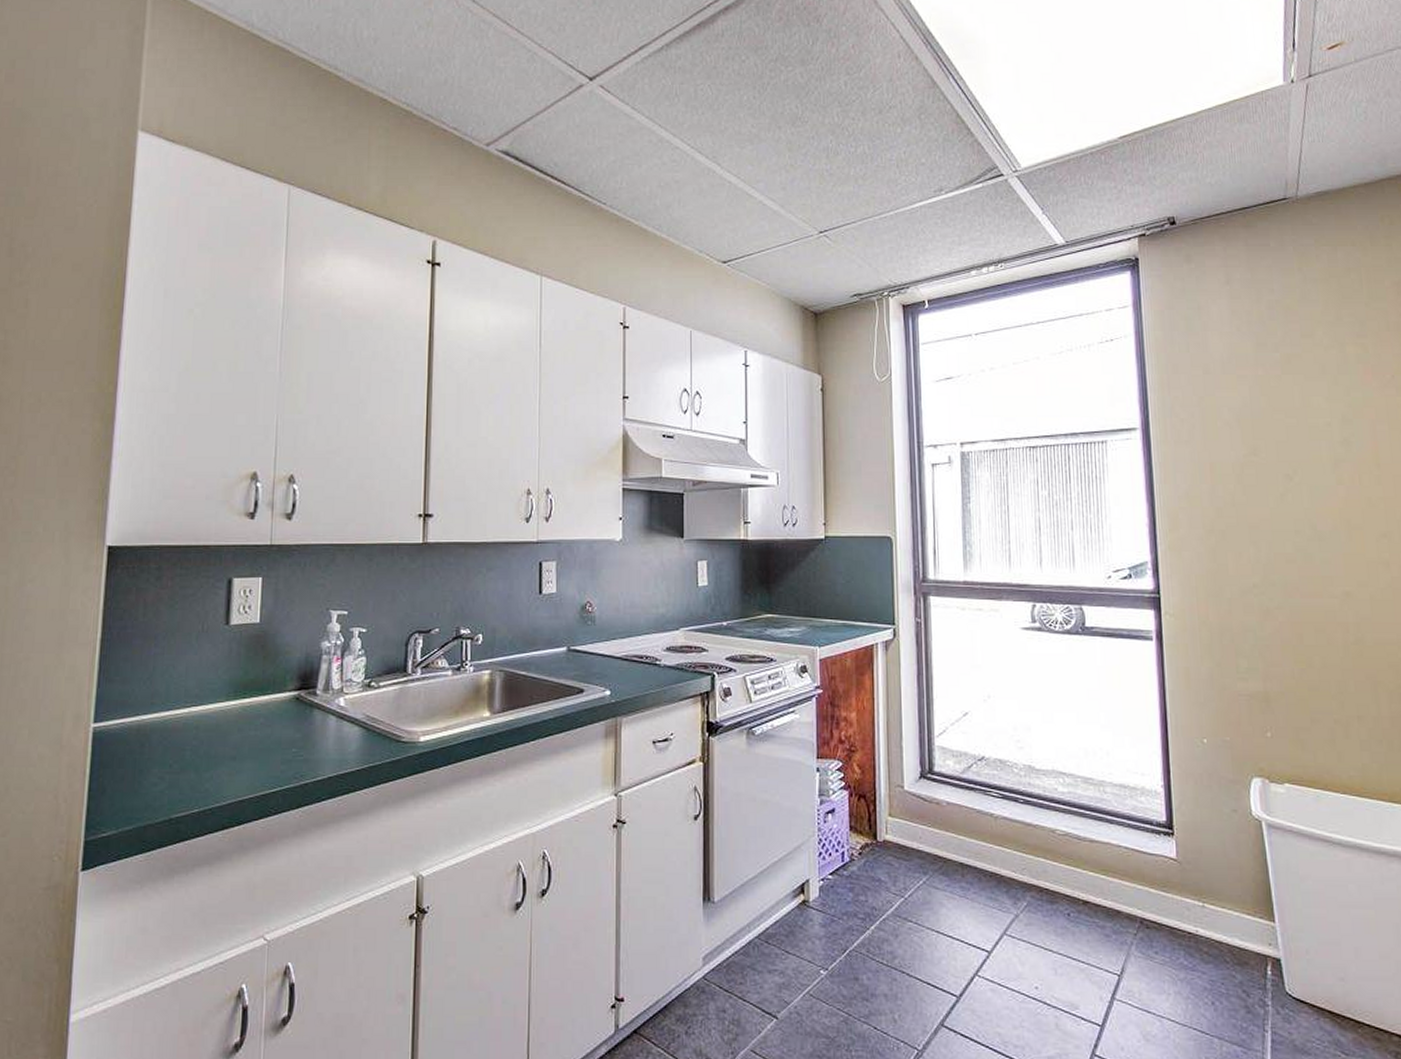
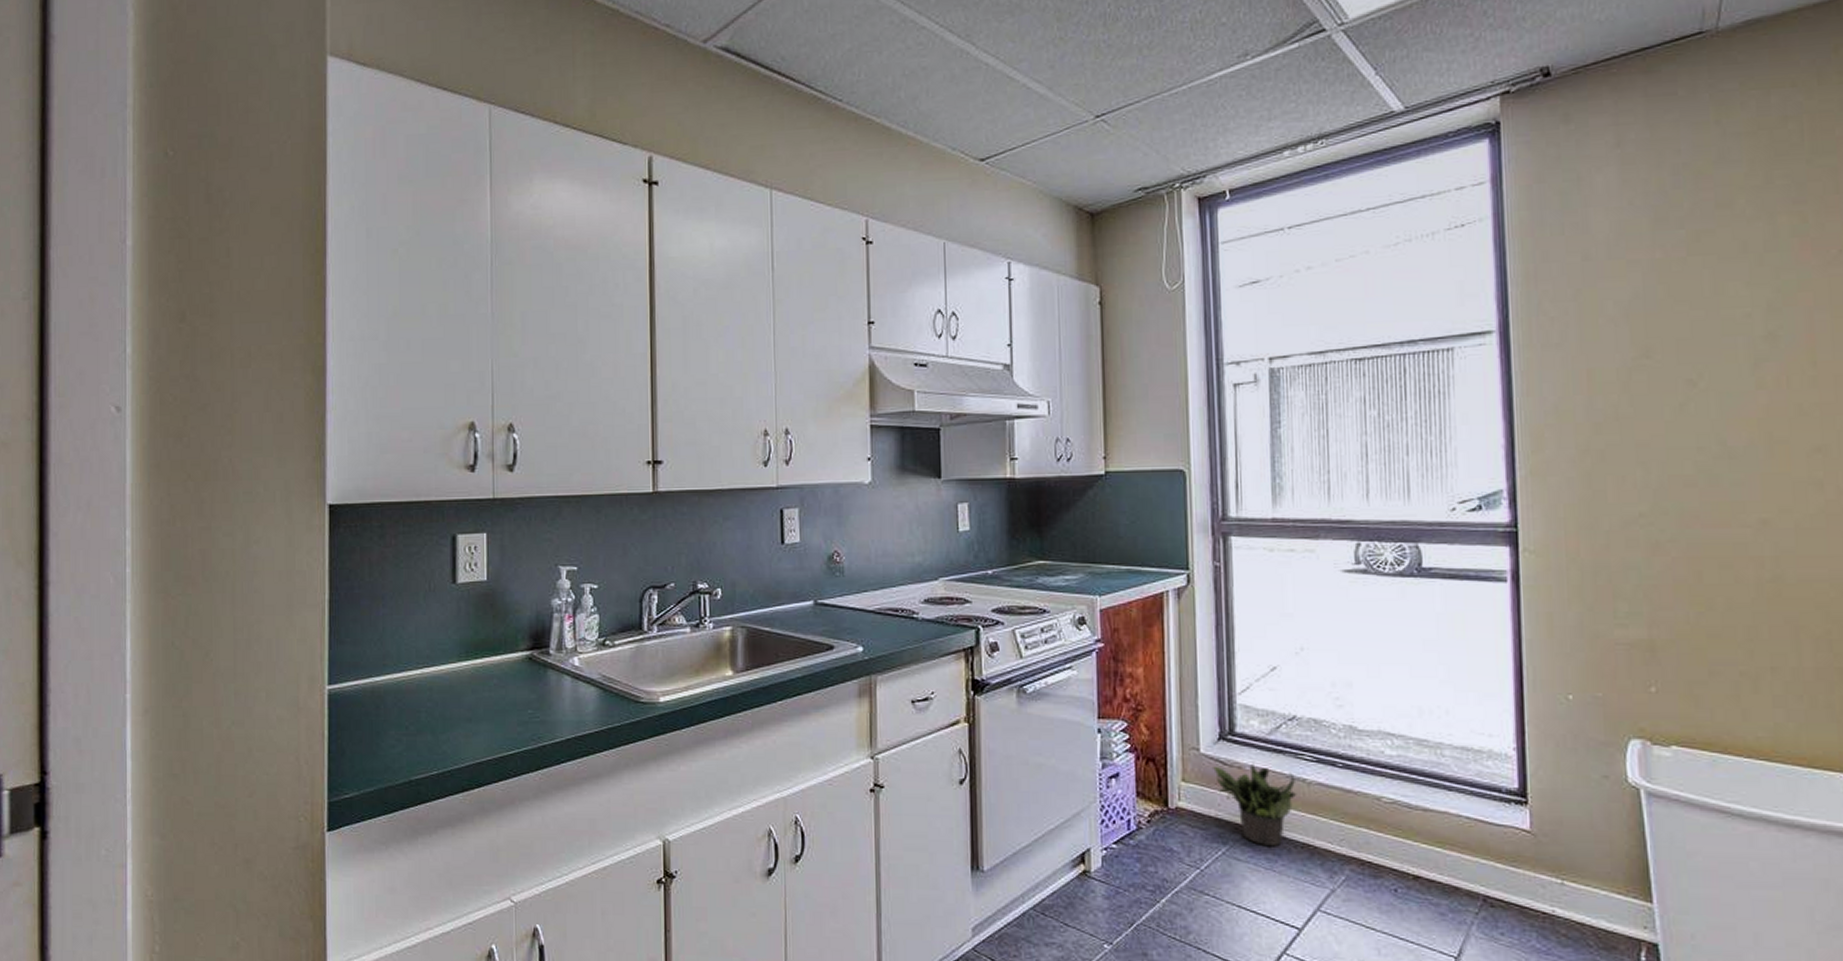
potted plant: none [914,799,986,876] -> present [1211,763,1297,847]

